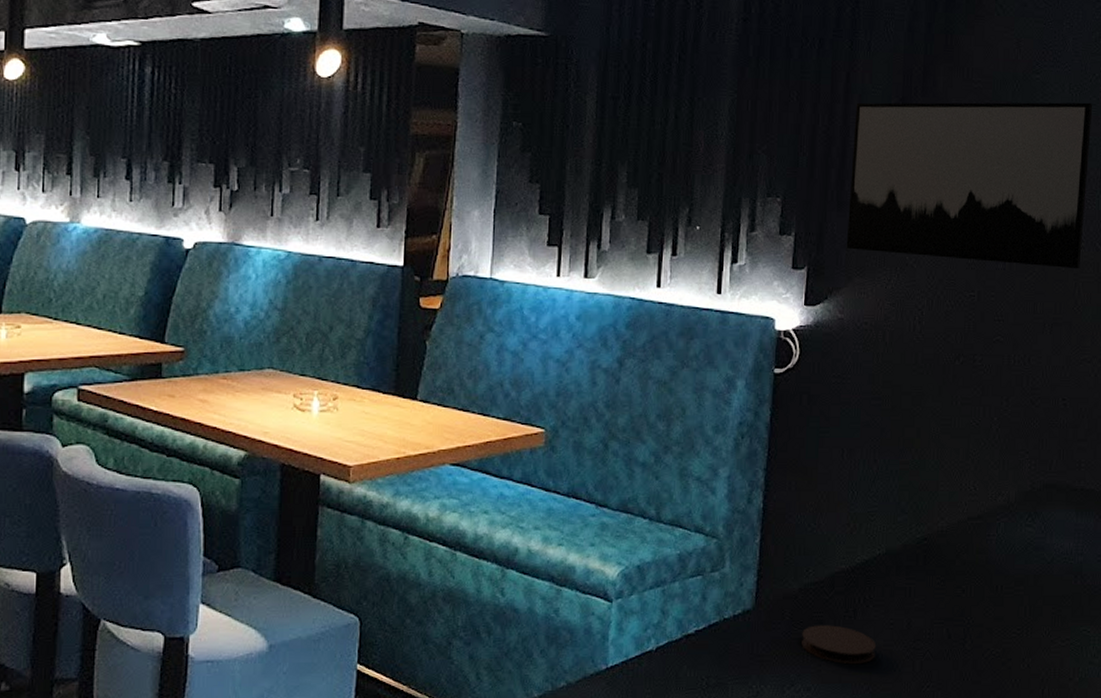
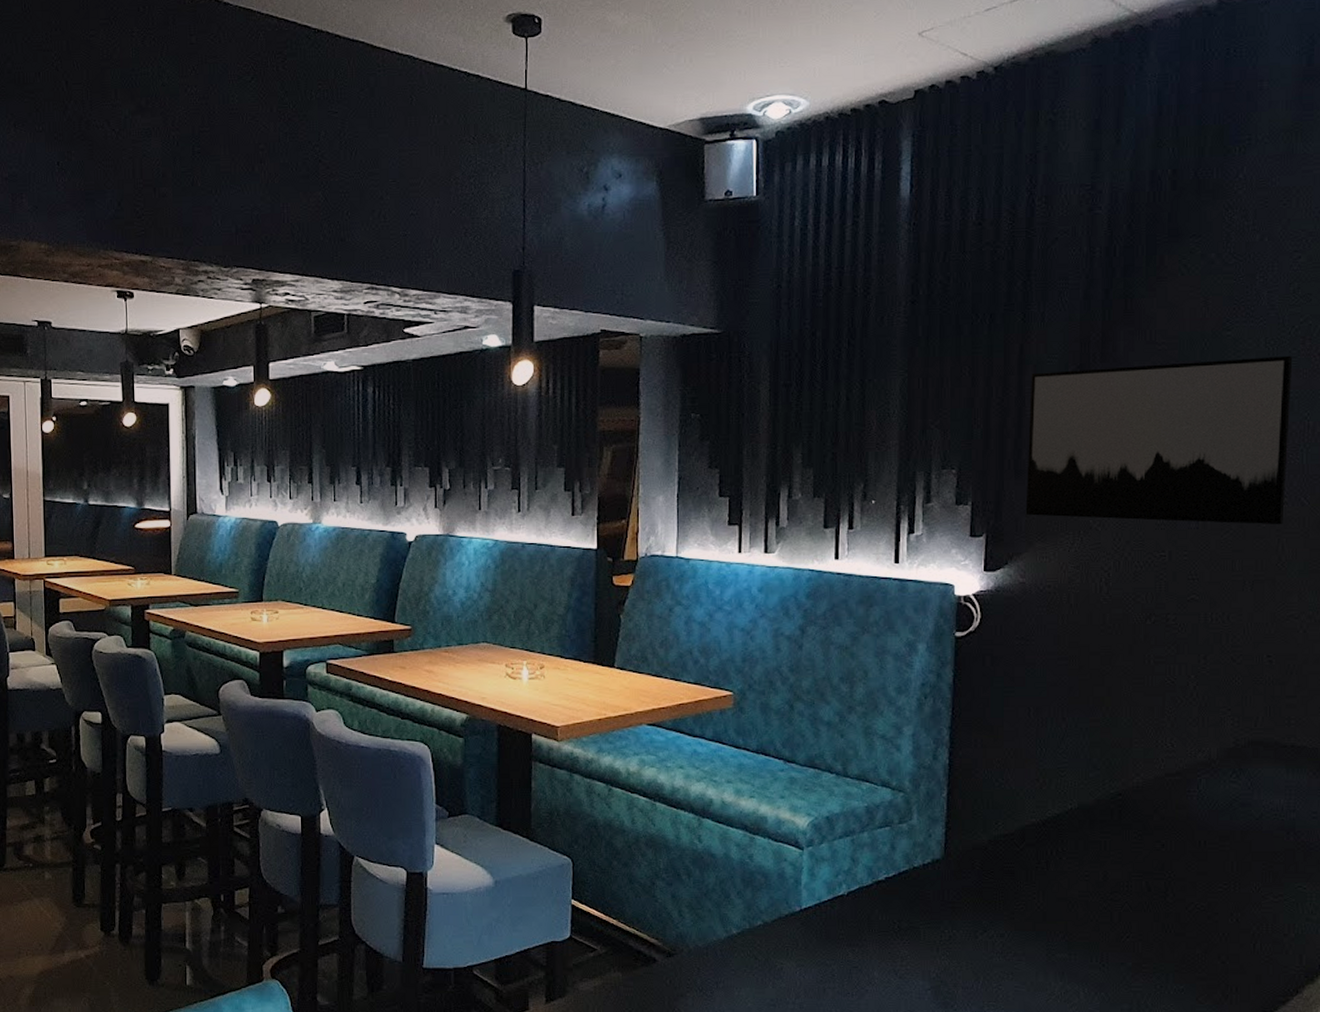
coaster: present [802,625,876,665] -> none [993,875,1070,914]

